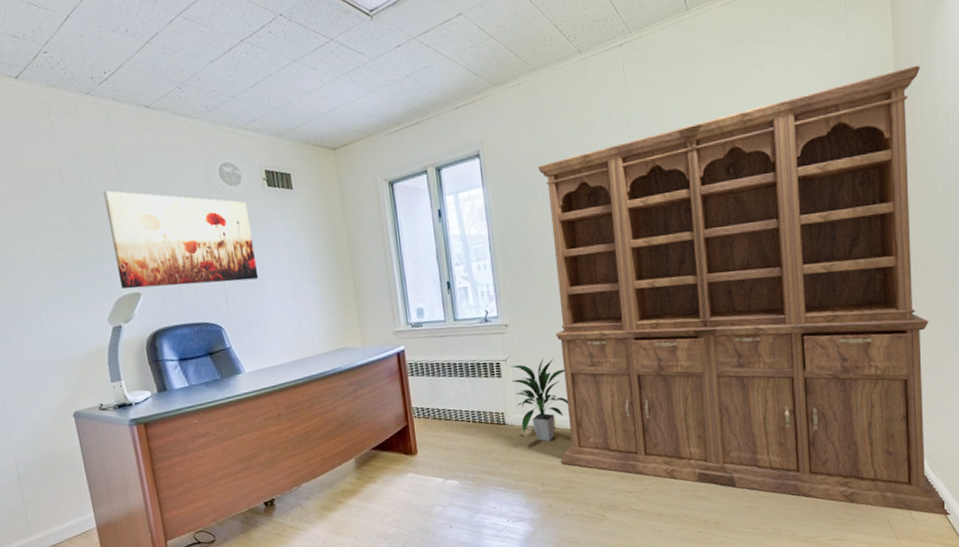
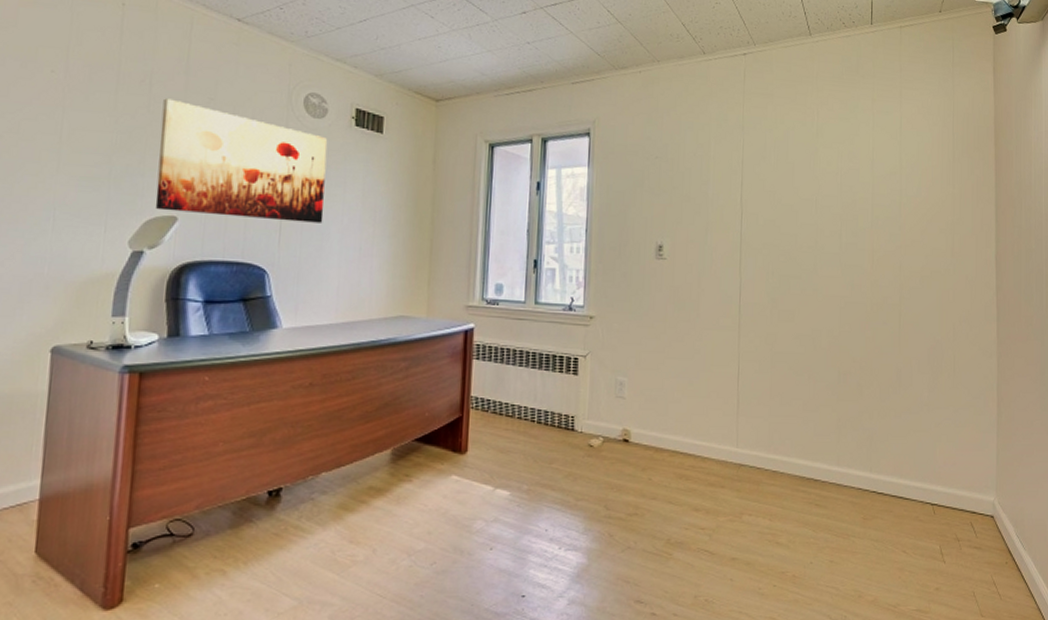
indoor plant: present [508,358,568,442] -> none [587,360,649,456]
bookcase: present [538,65,951,516] -> none [631,125,1037,595]

